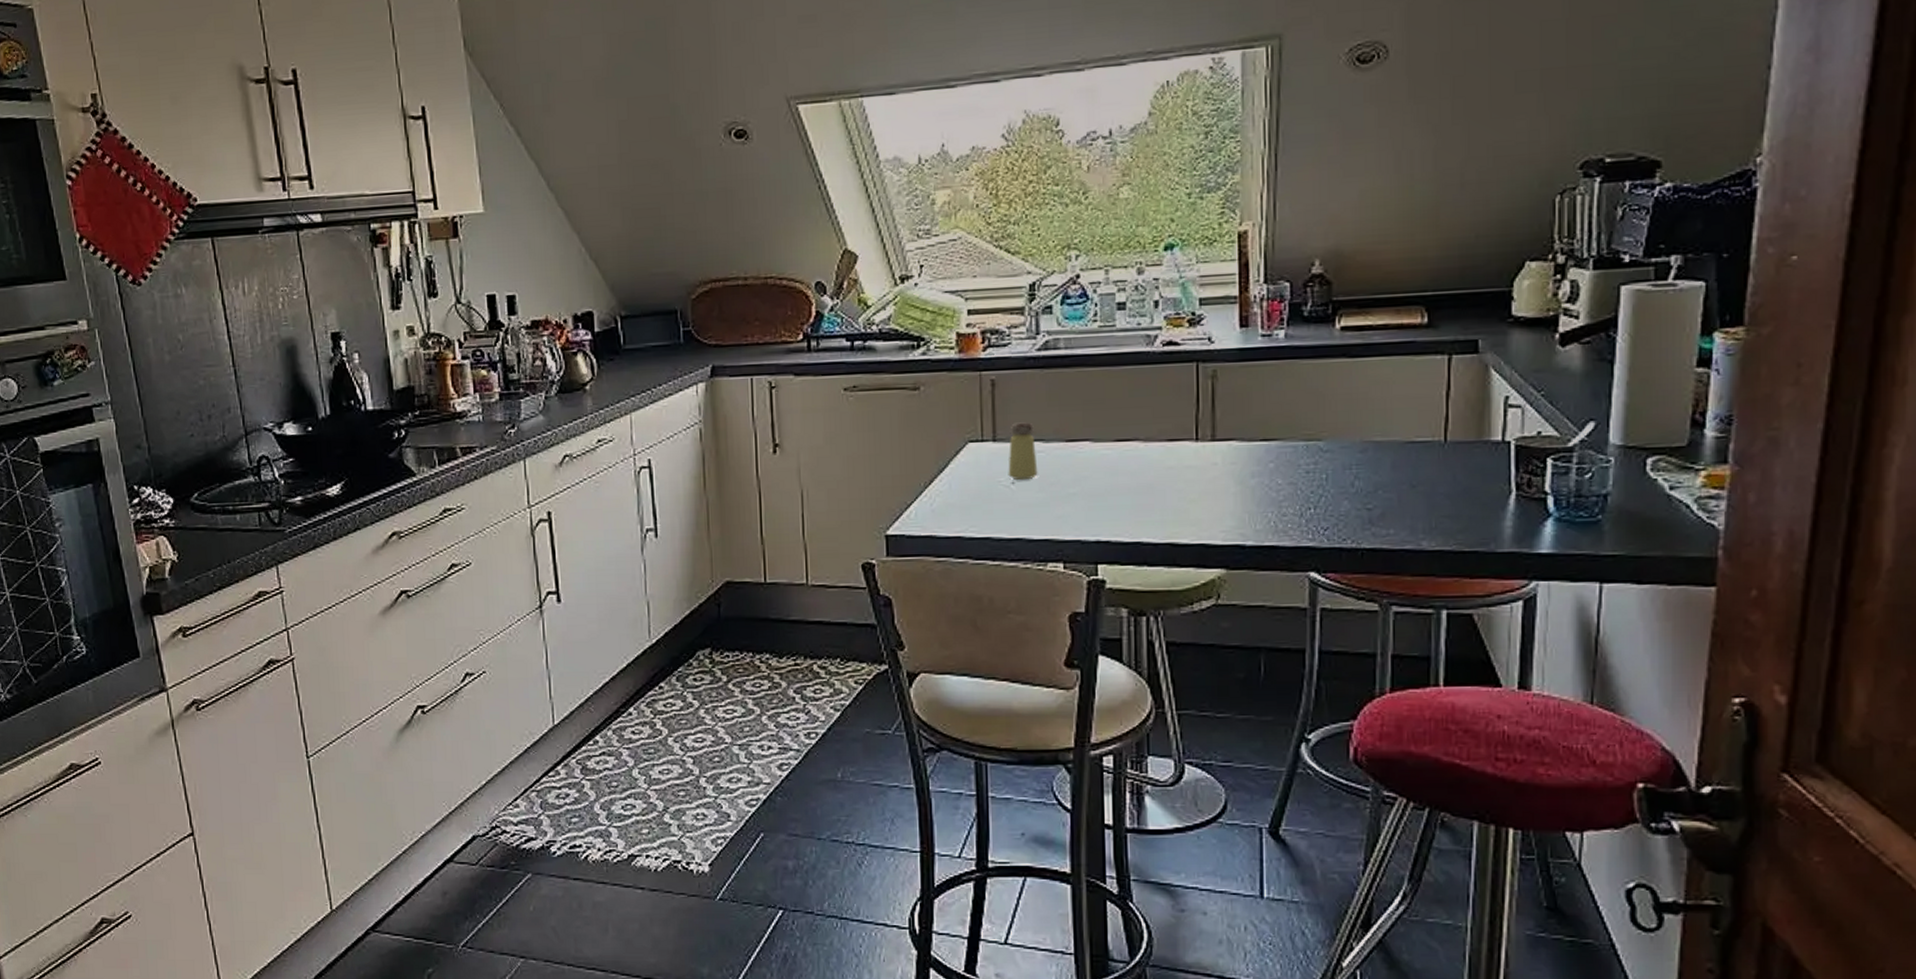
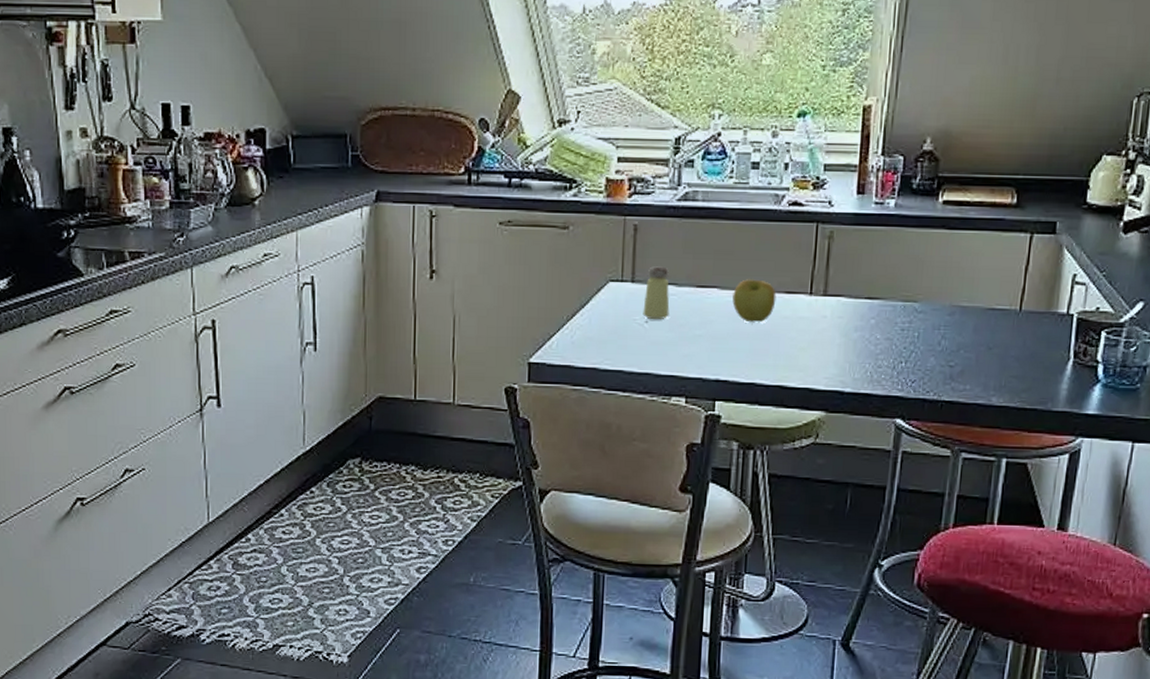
apple: none [1108,428,1158,476] -> present [732,279,776,323]

